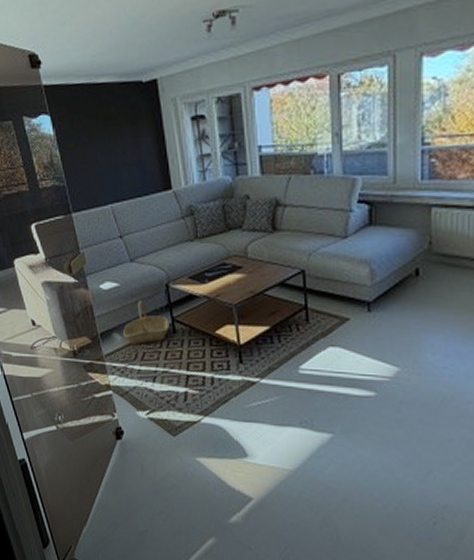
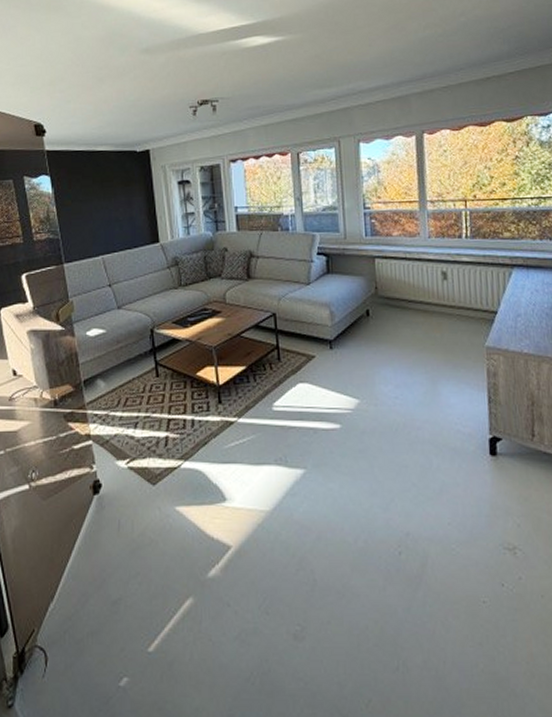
basket: present [123,299,170,344] -> none [107,345,153,390]

